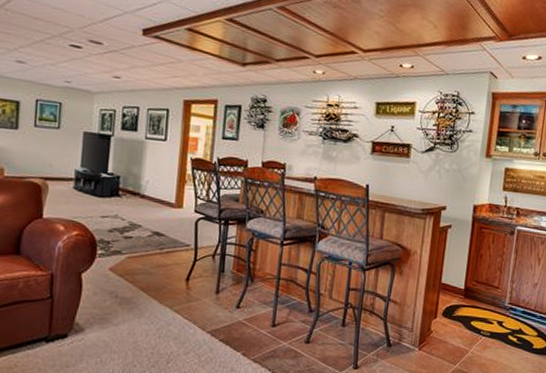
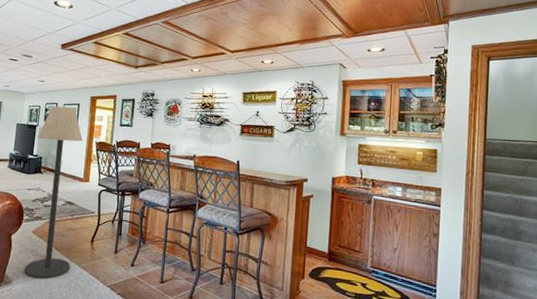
floor lamp: none [100,111,175,326] -> present [24,106,83,279]

